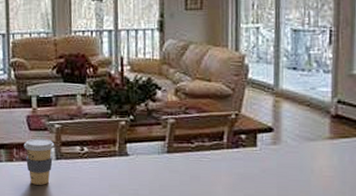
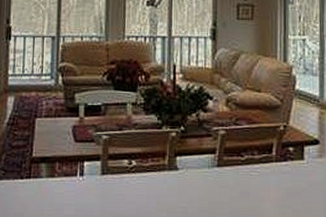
coffee cup: present [23,138,55,185] -> none [67,150,101,204]

